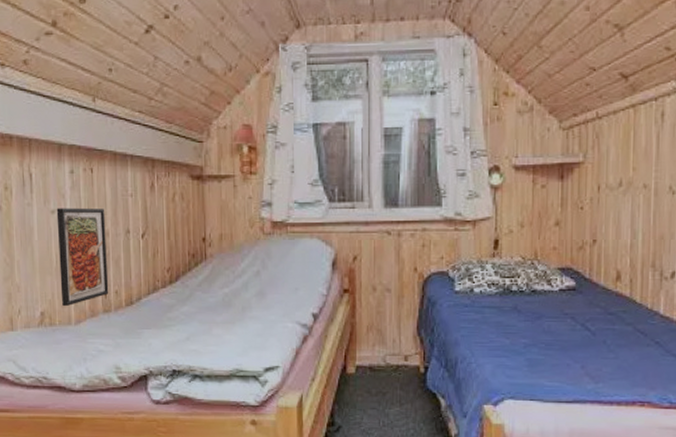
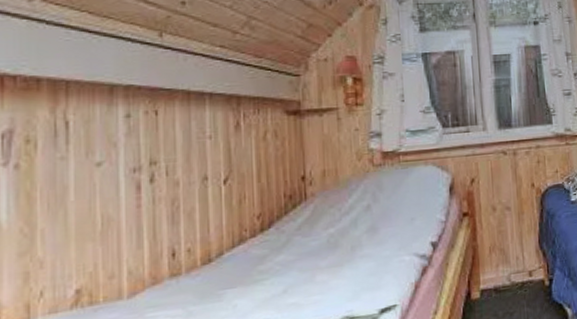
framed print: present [56,207,109,307] -> none [104,155,178,278]

